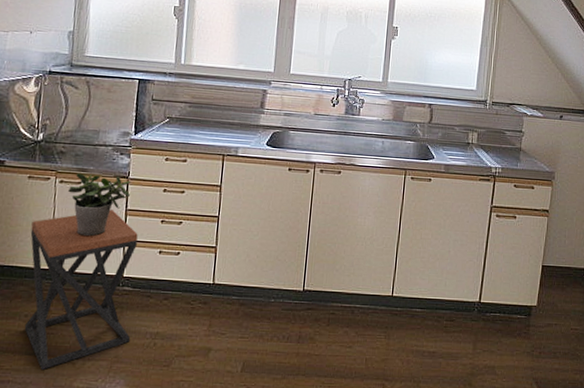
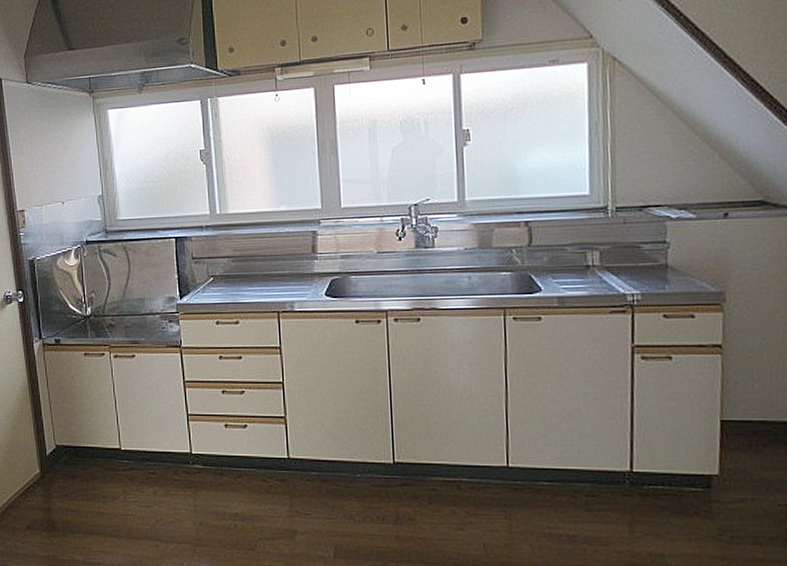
stool: present [24,210,138,370] -> none [95,382,208,552]
potted plant: present [68,173,131,237] -> none [124,345,185,413]

